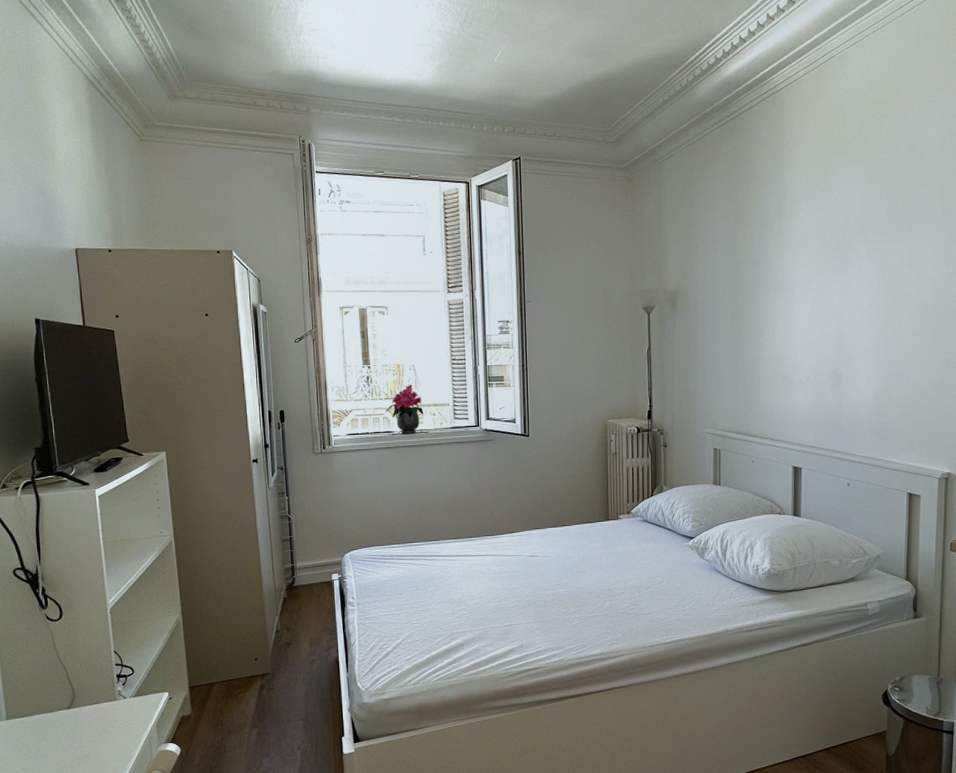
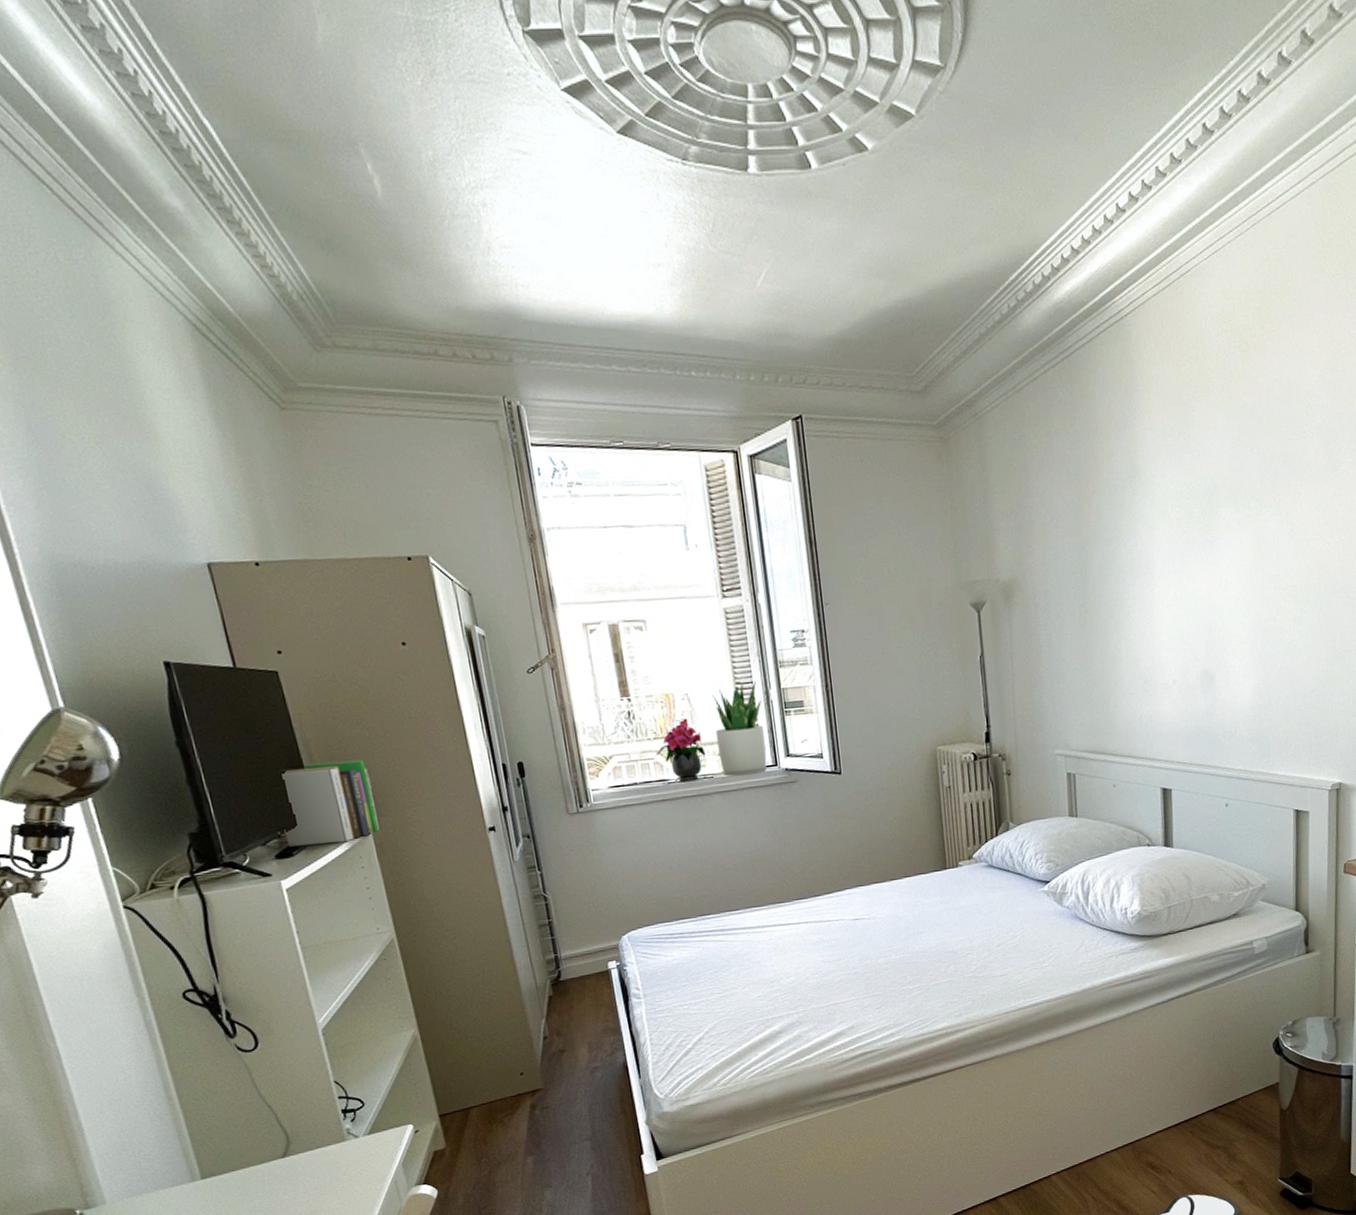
books: none [103,400,174,464] -> present [282,759,382,847]
planter: none [433,358,471,433] -> present [712,680,767,777]

